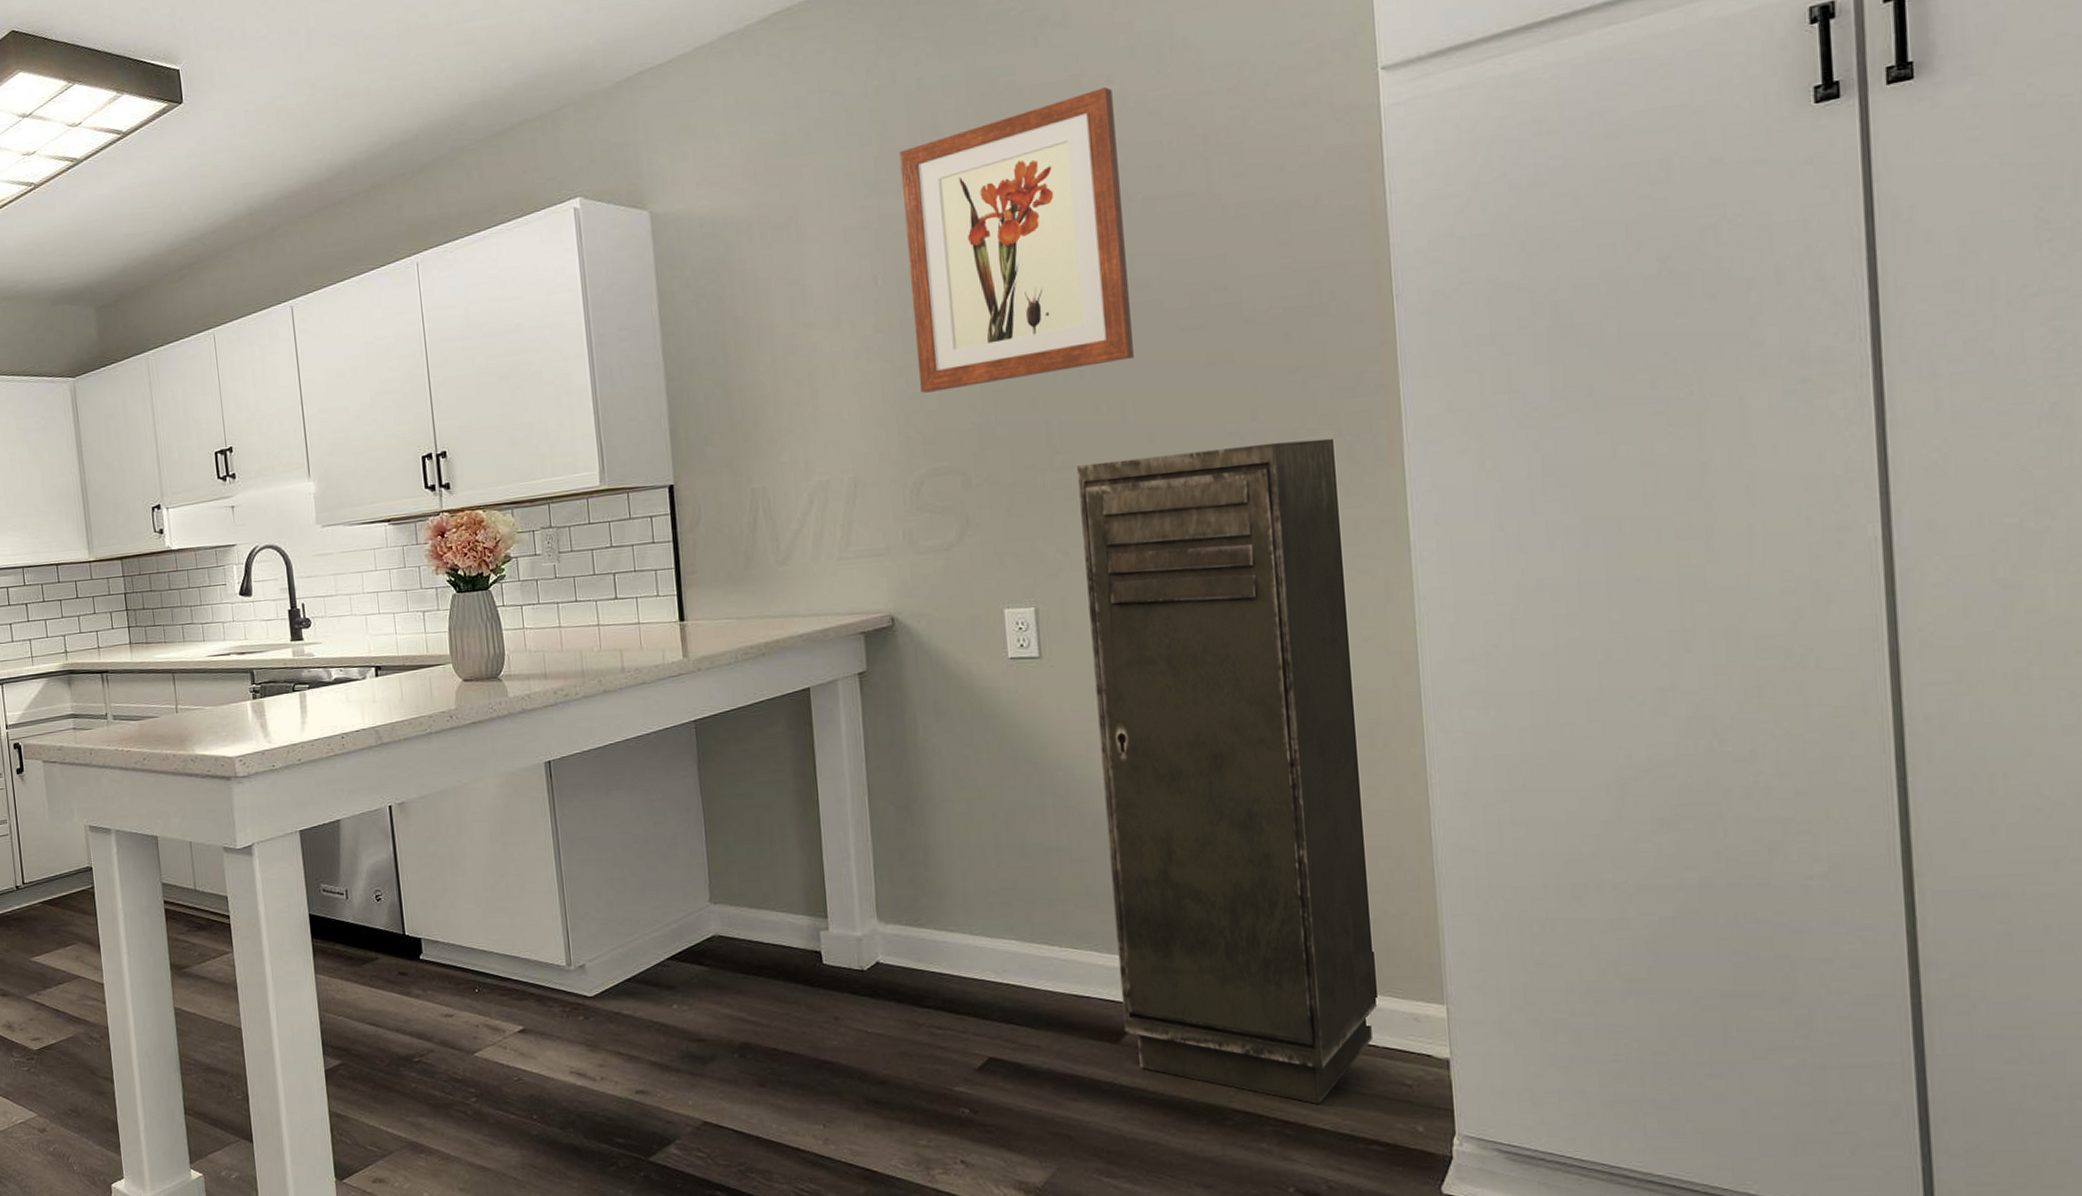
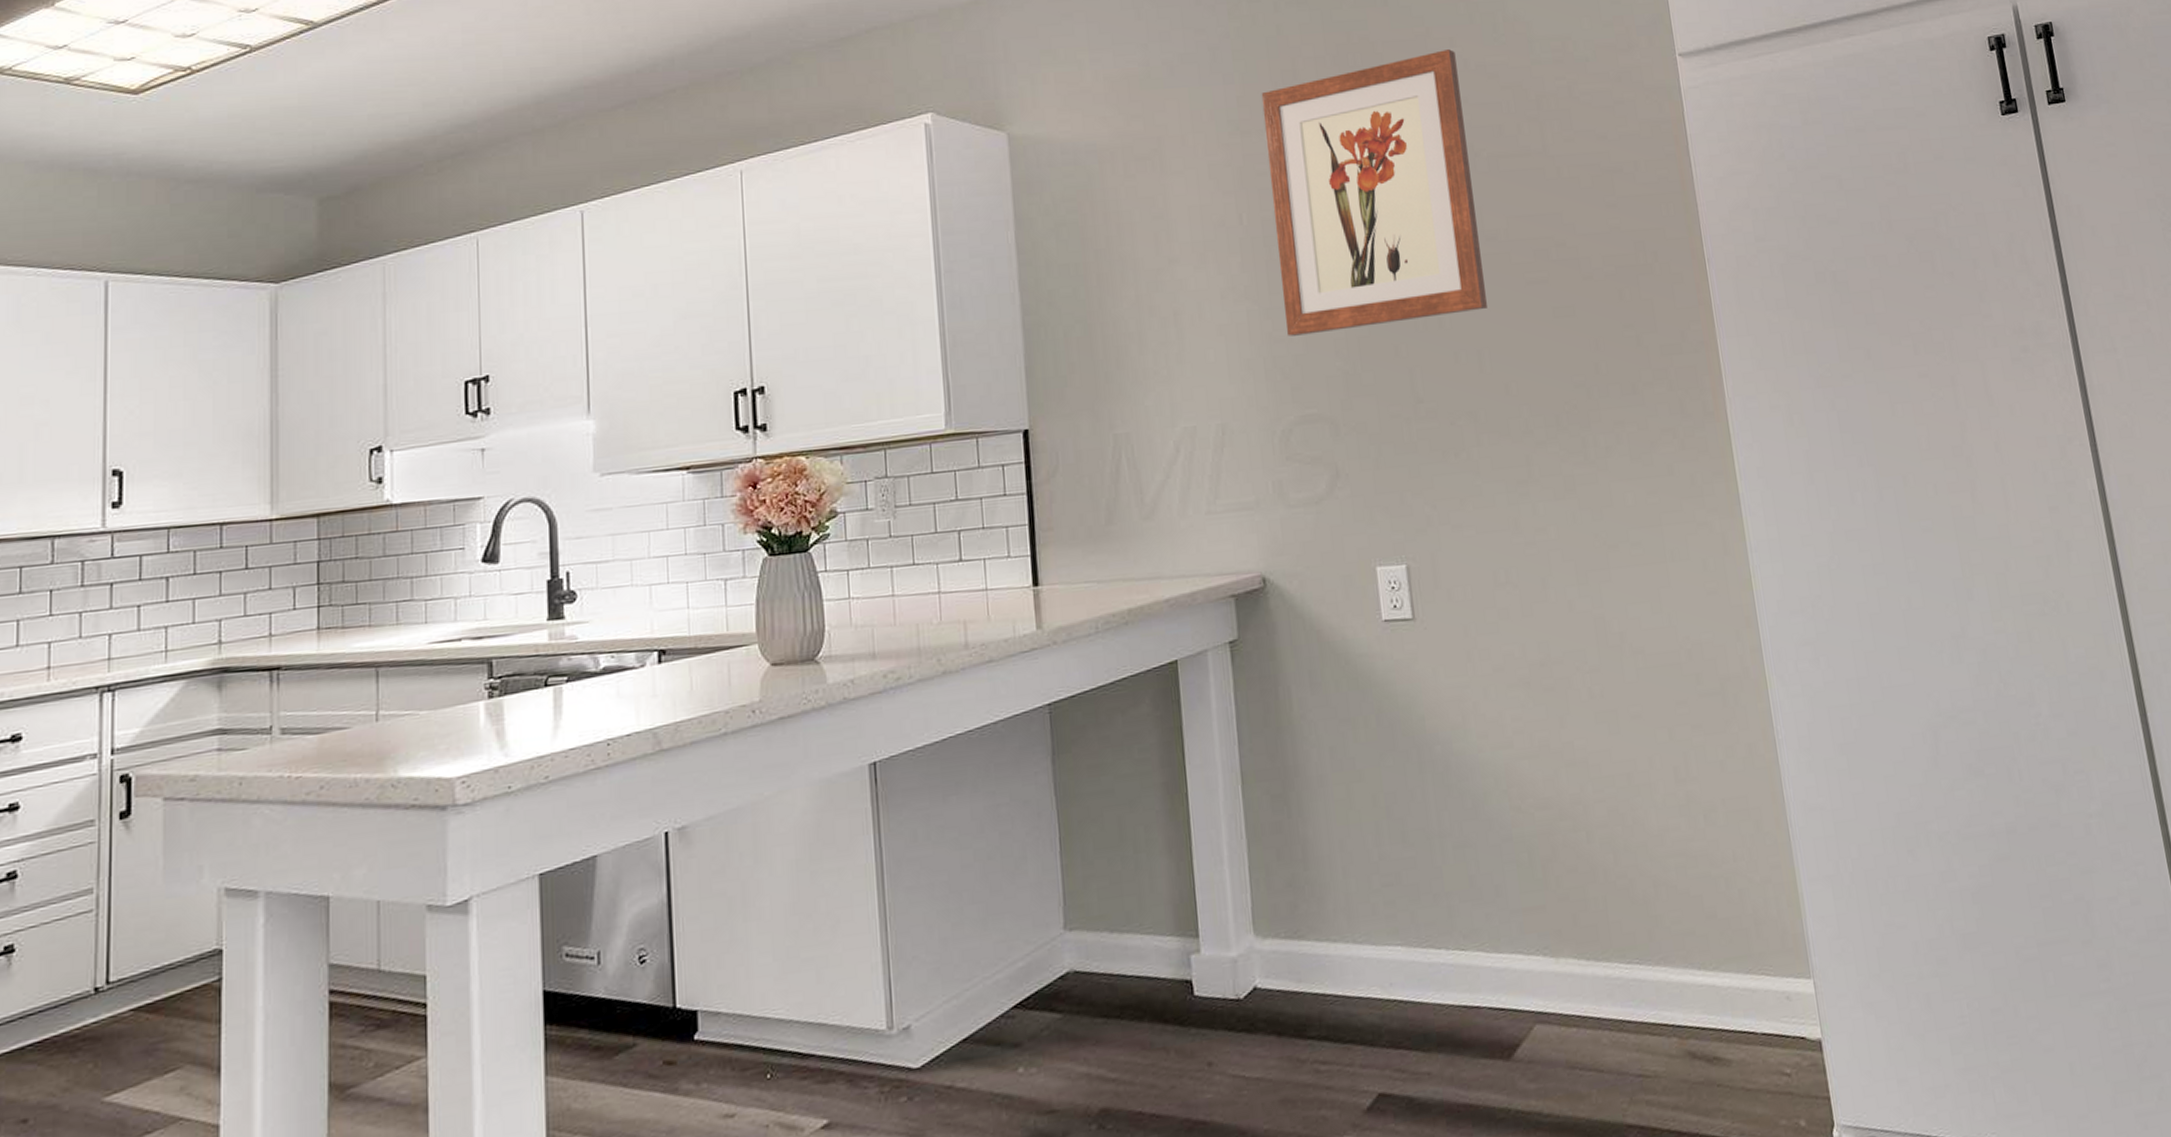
storage cabinet: present [1077,438,1379,1104] -> none [1440,392,1754,1108]

